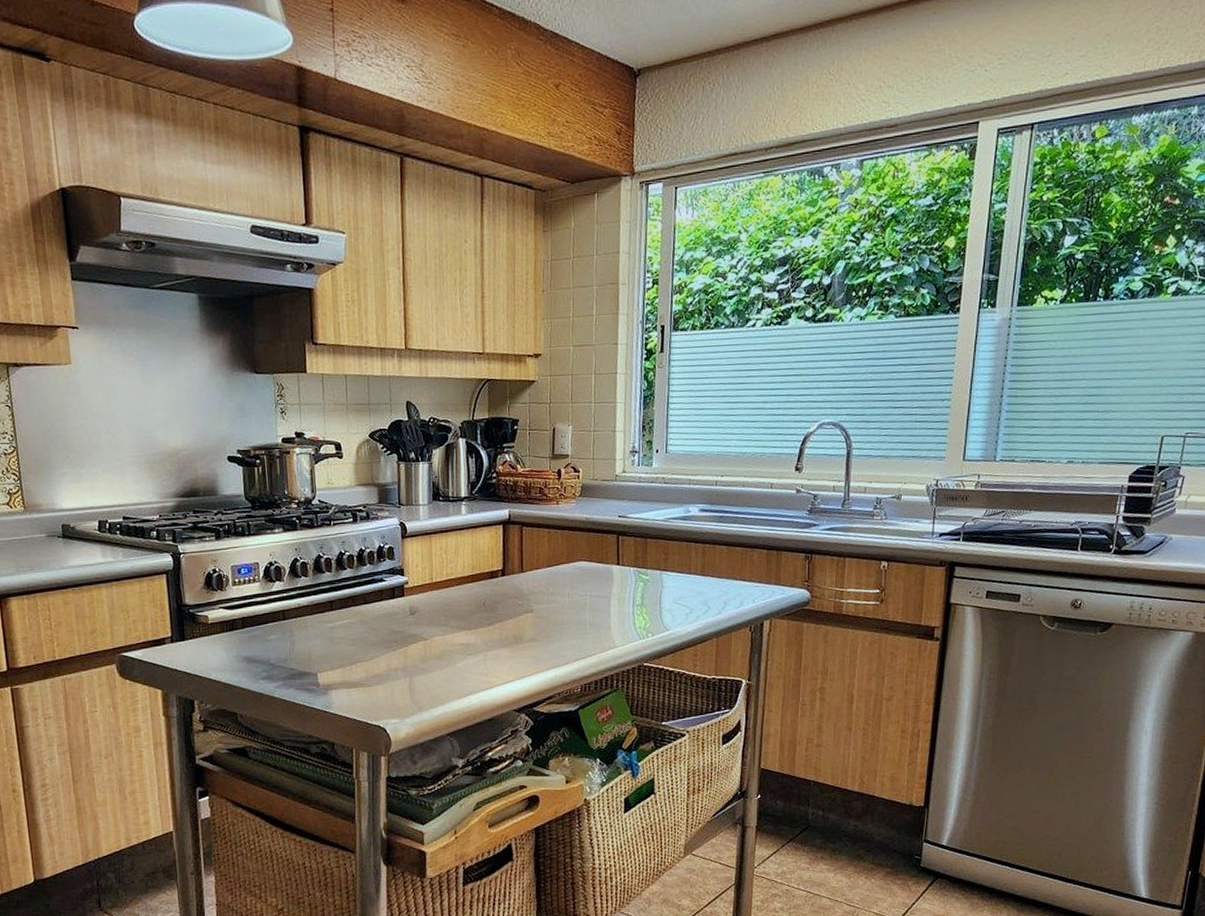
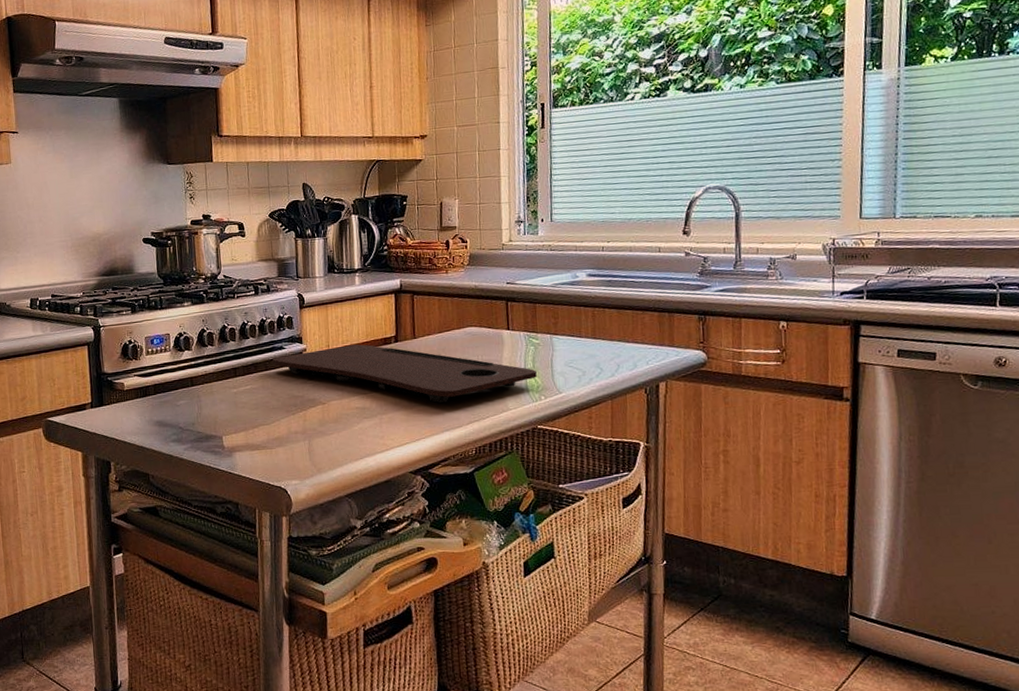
cutting board: none [372,577,645,640] -> present [273,344,537,403]

